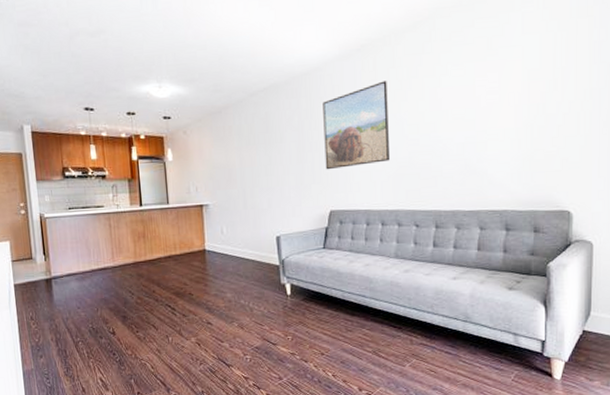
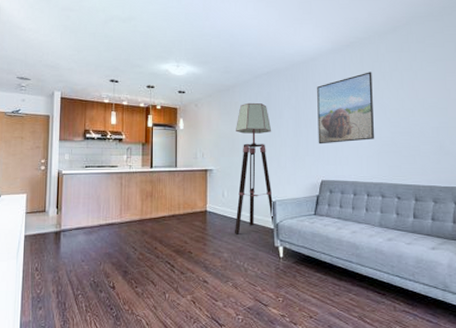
floor lamp: none [231,125,280,273] -> present [235,102,275,234]

